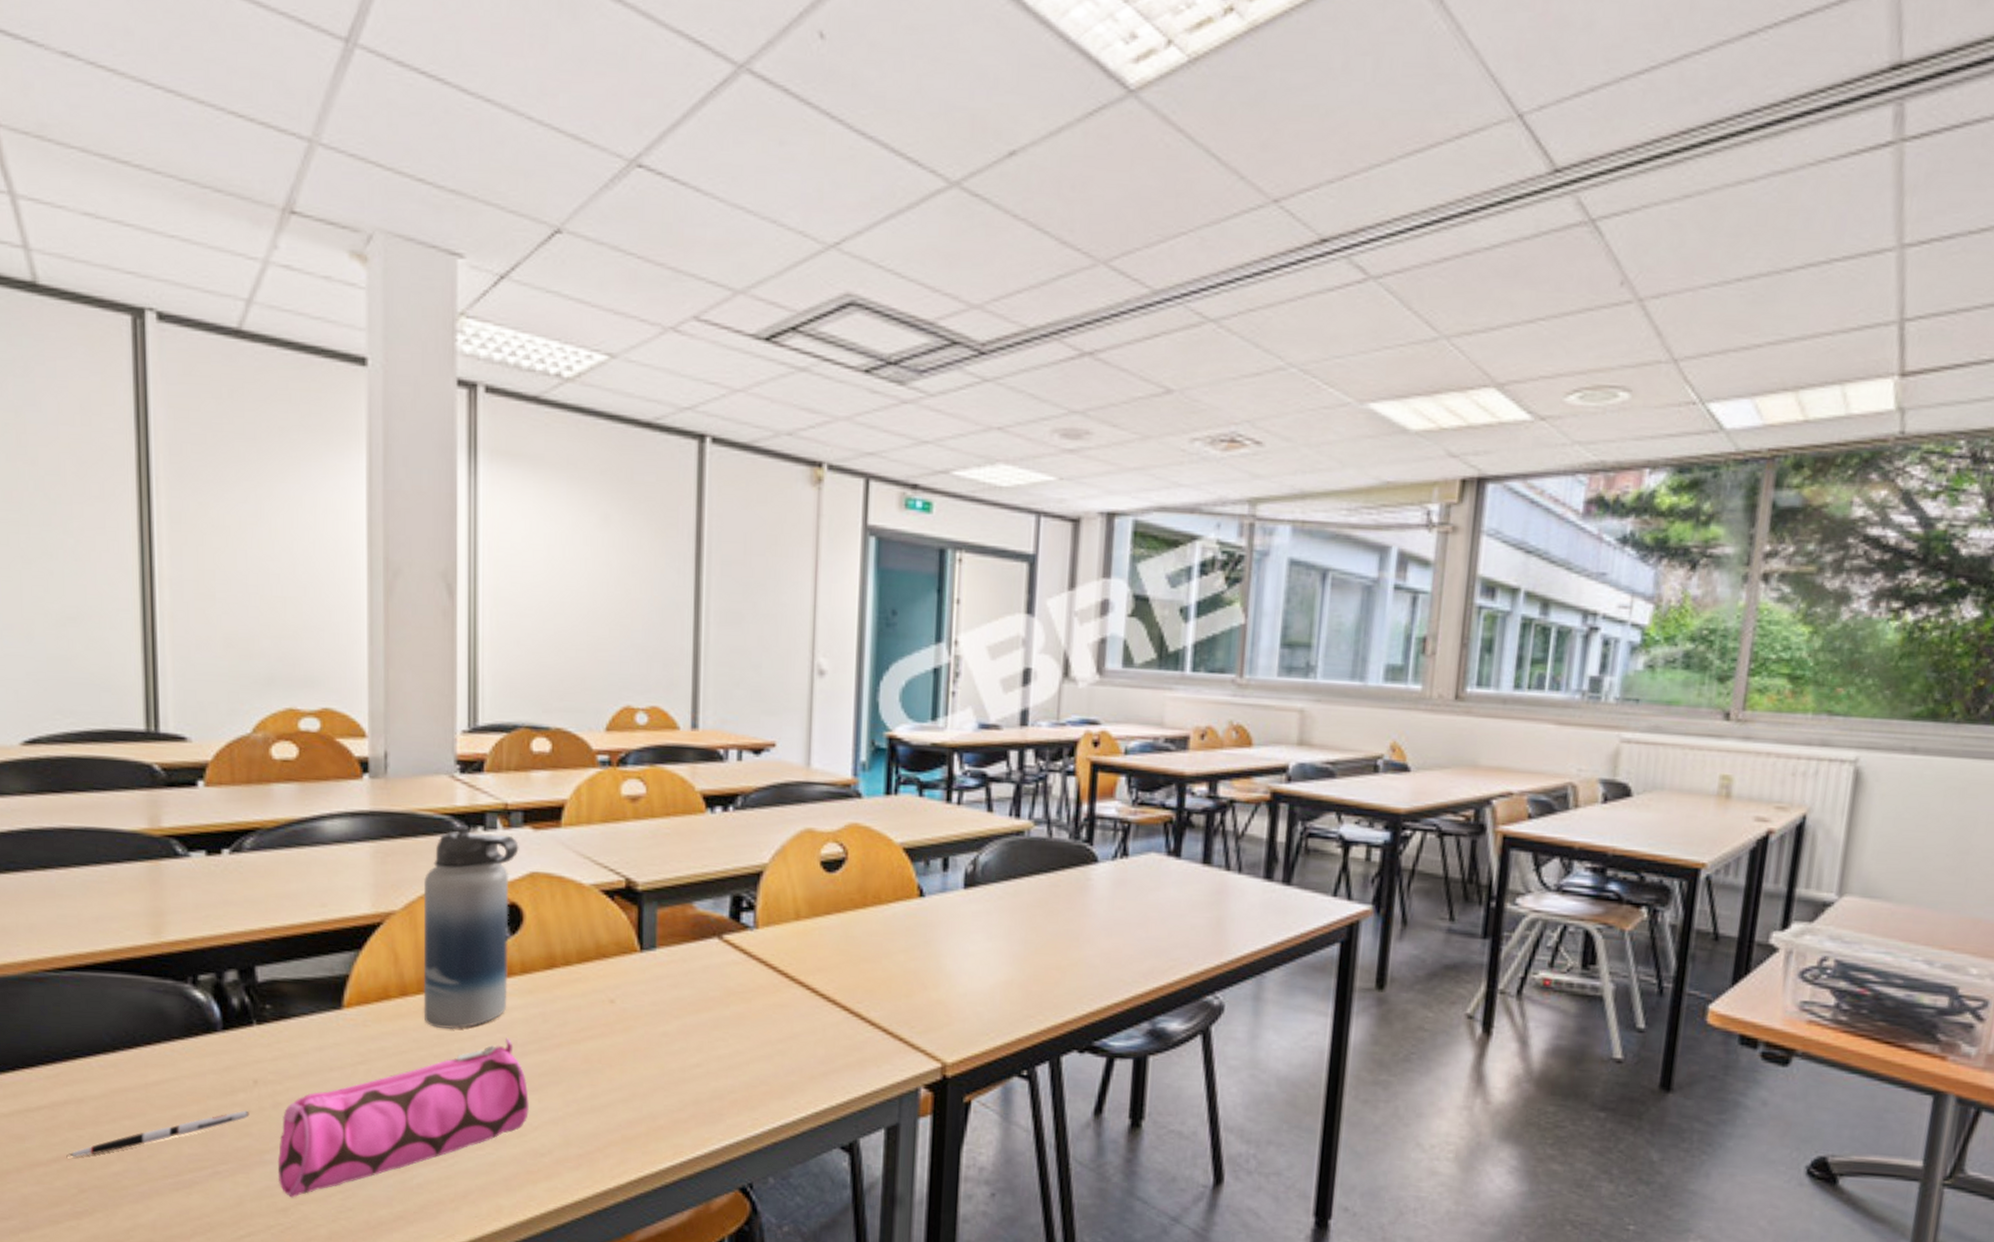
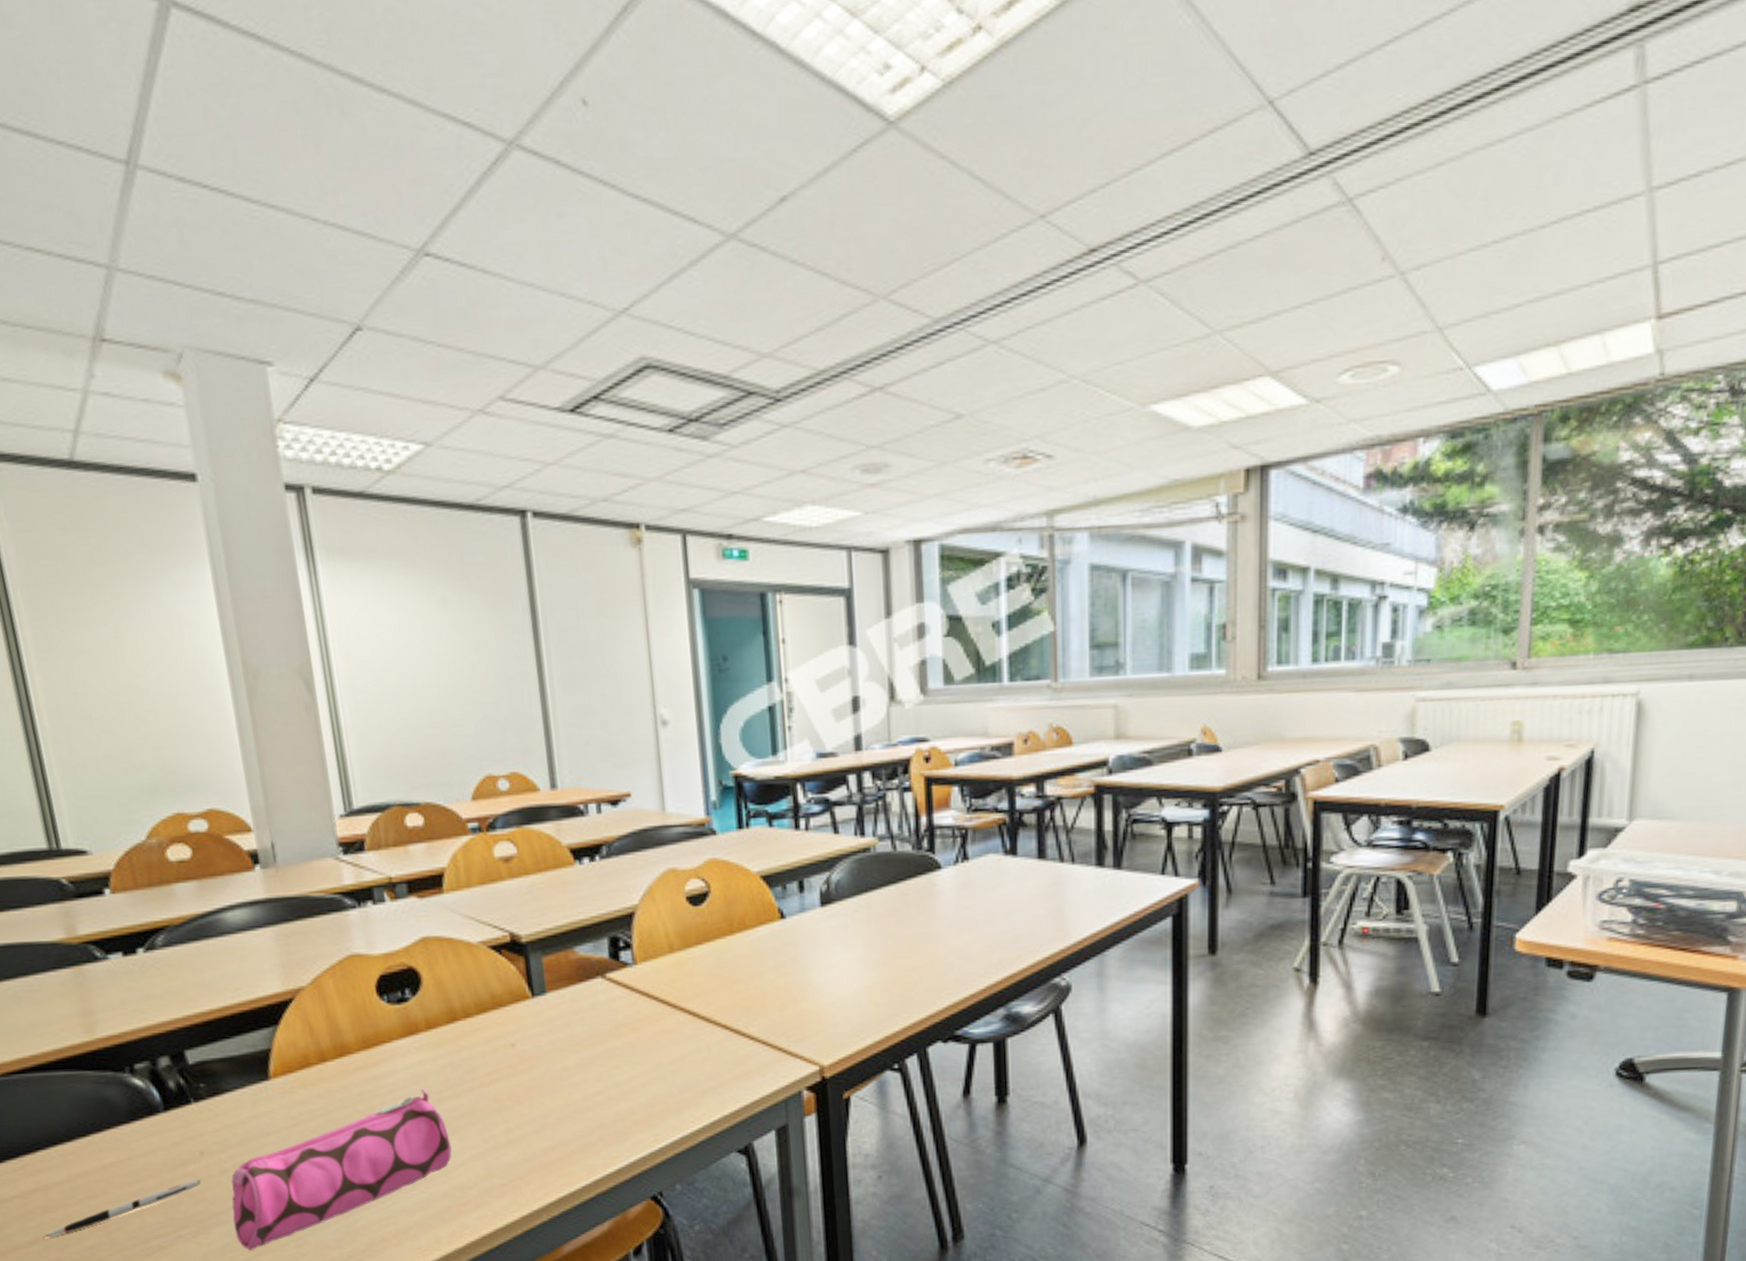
water bottle: present [423,825,519,1030] -> none [325,902,418,1087]

